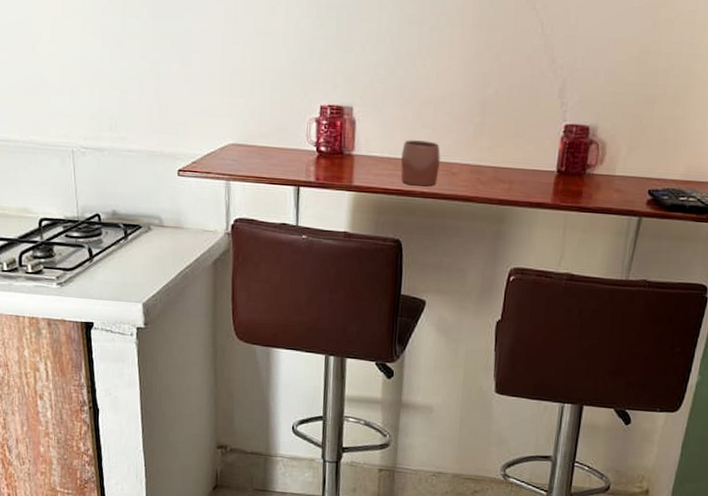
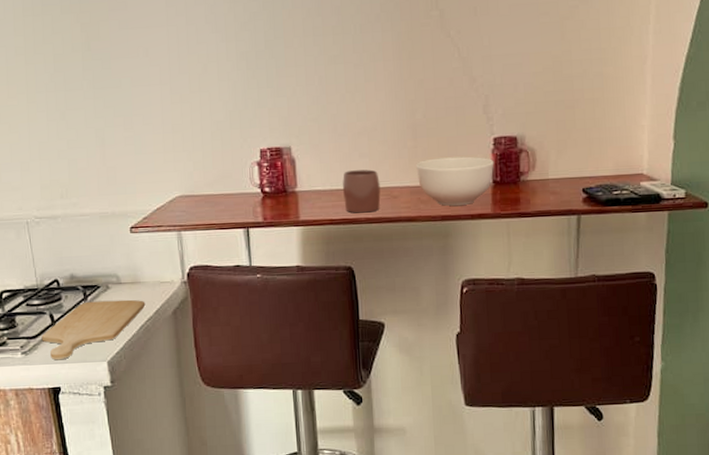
chopping board: none [78,240,186,296] -> present [41,299,146,361]
bowl: none [480,138,562,191] -> present [416,156,494,206]

